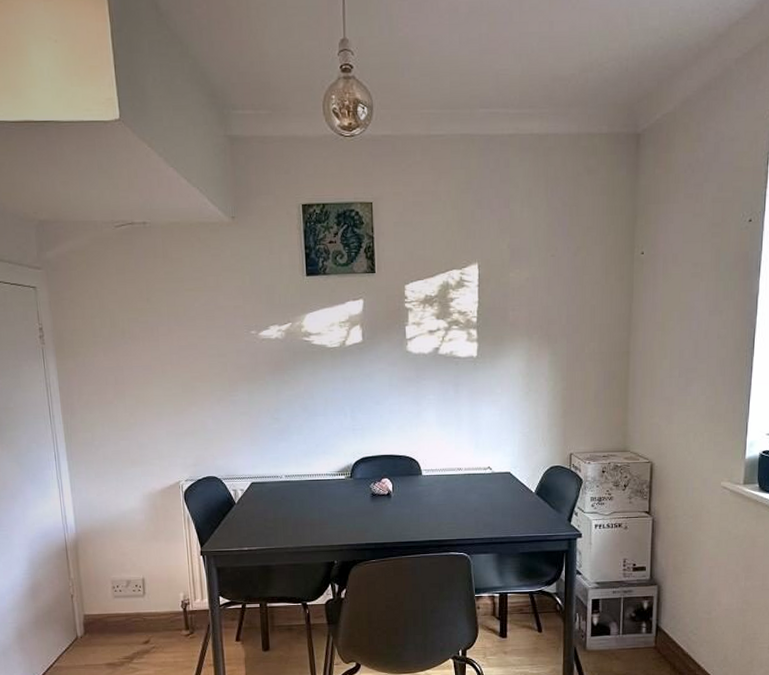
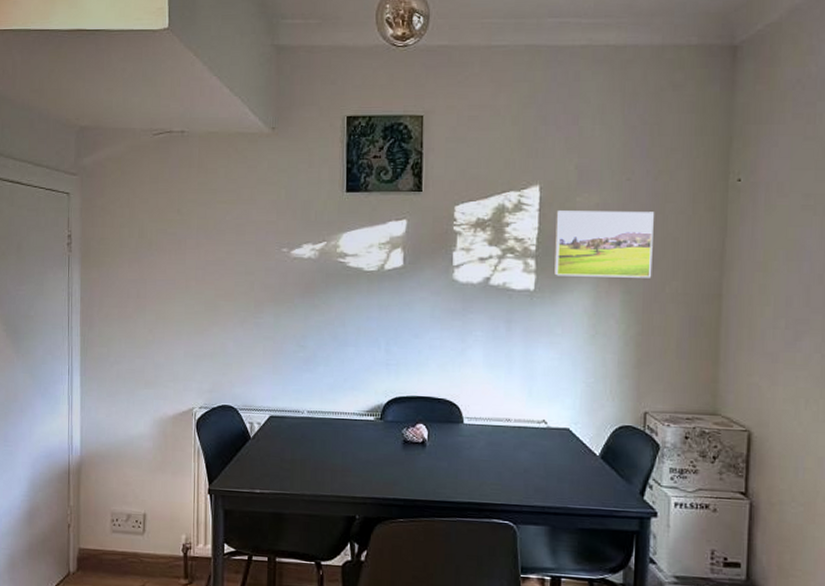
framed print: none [493,283,574,343] -> present [554,210,654,278]

